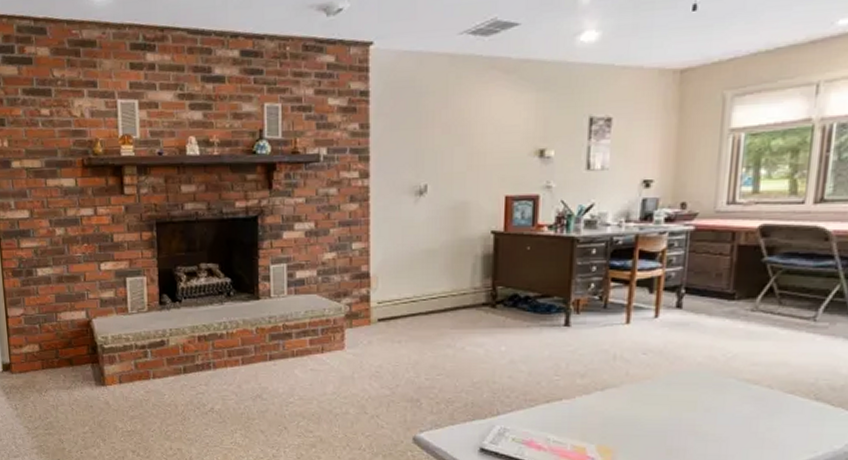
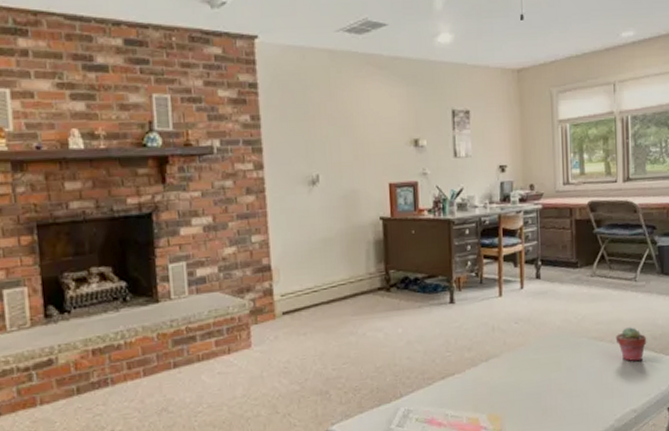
potted succulent: none [776,373,822,413] -> present [615,327,647,362]

